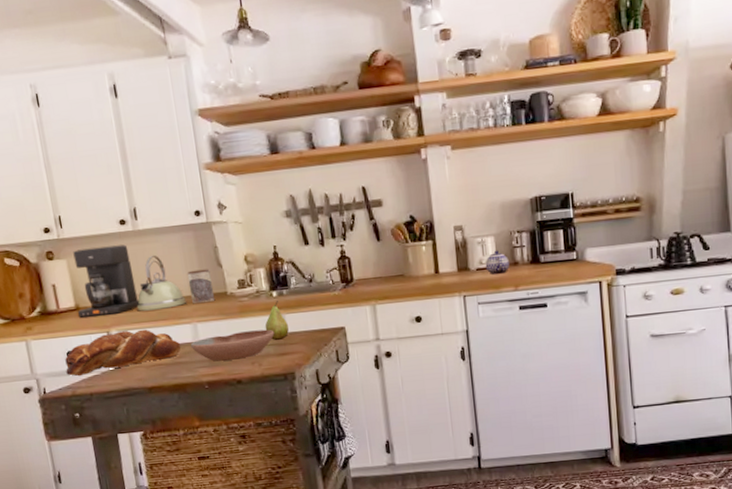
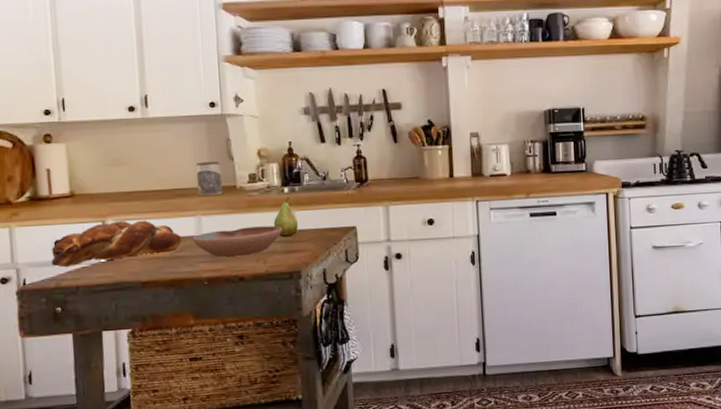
coffee maker: present [73,244,139,319] -> none [71,132,141,206]
kettle: present [136,255,187,312] -> none [137,144,193,203]
teapot: present [485,250,509,276] -> none [498,157,522,182]

